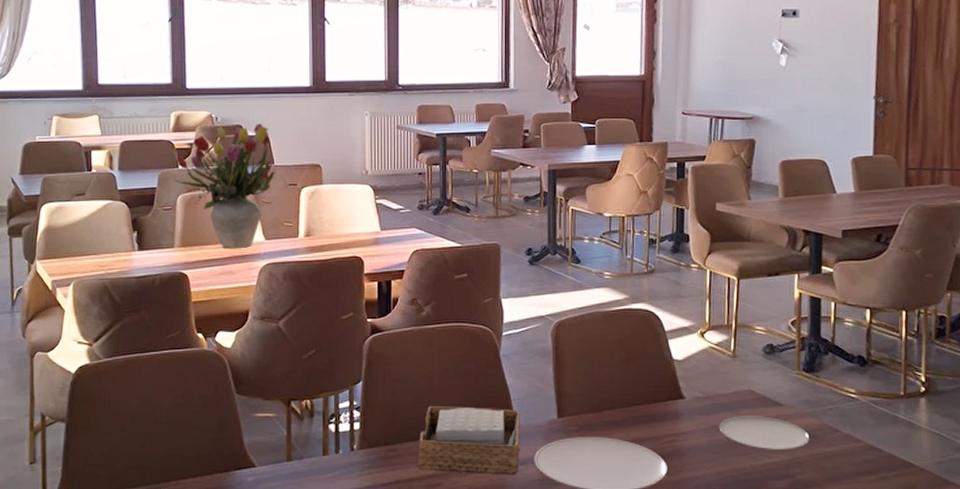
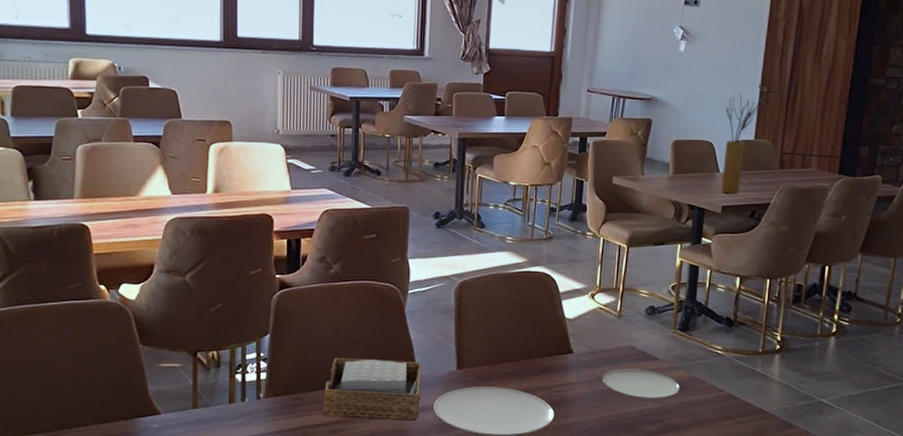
flower arrangement: present [174,123,274,249] -> none [73,76,182,203]
vase: none [837,106,878,216] -> present [721,93,762,194]

